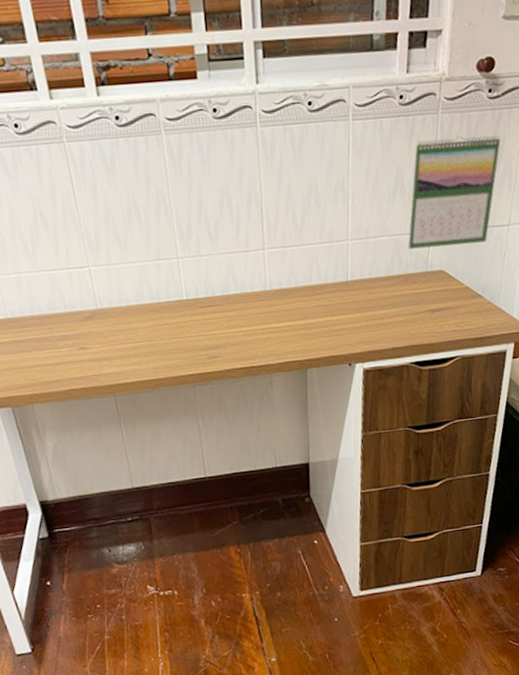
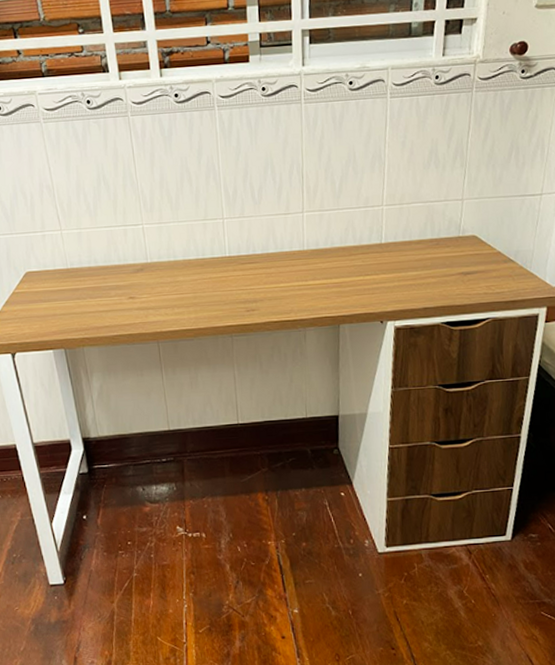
calendar: present [407,135,501,249] -> none [440,111,533,215]

